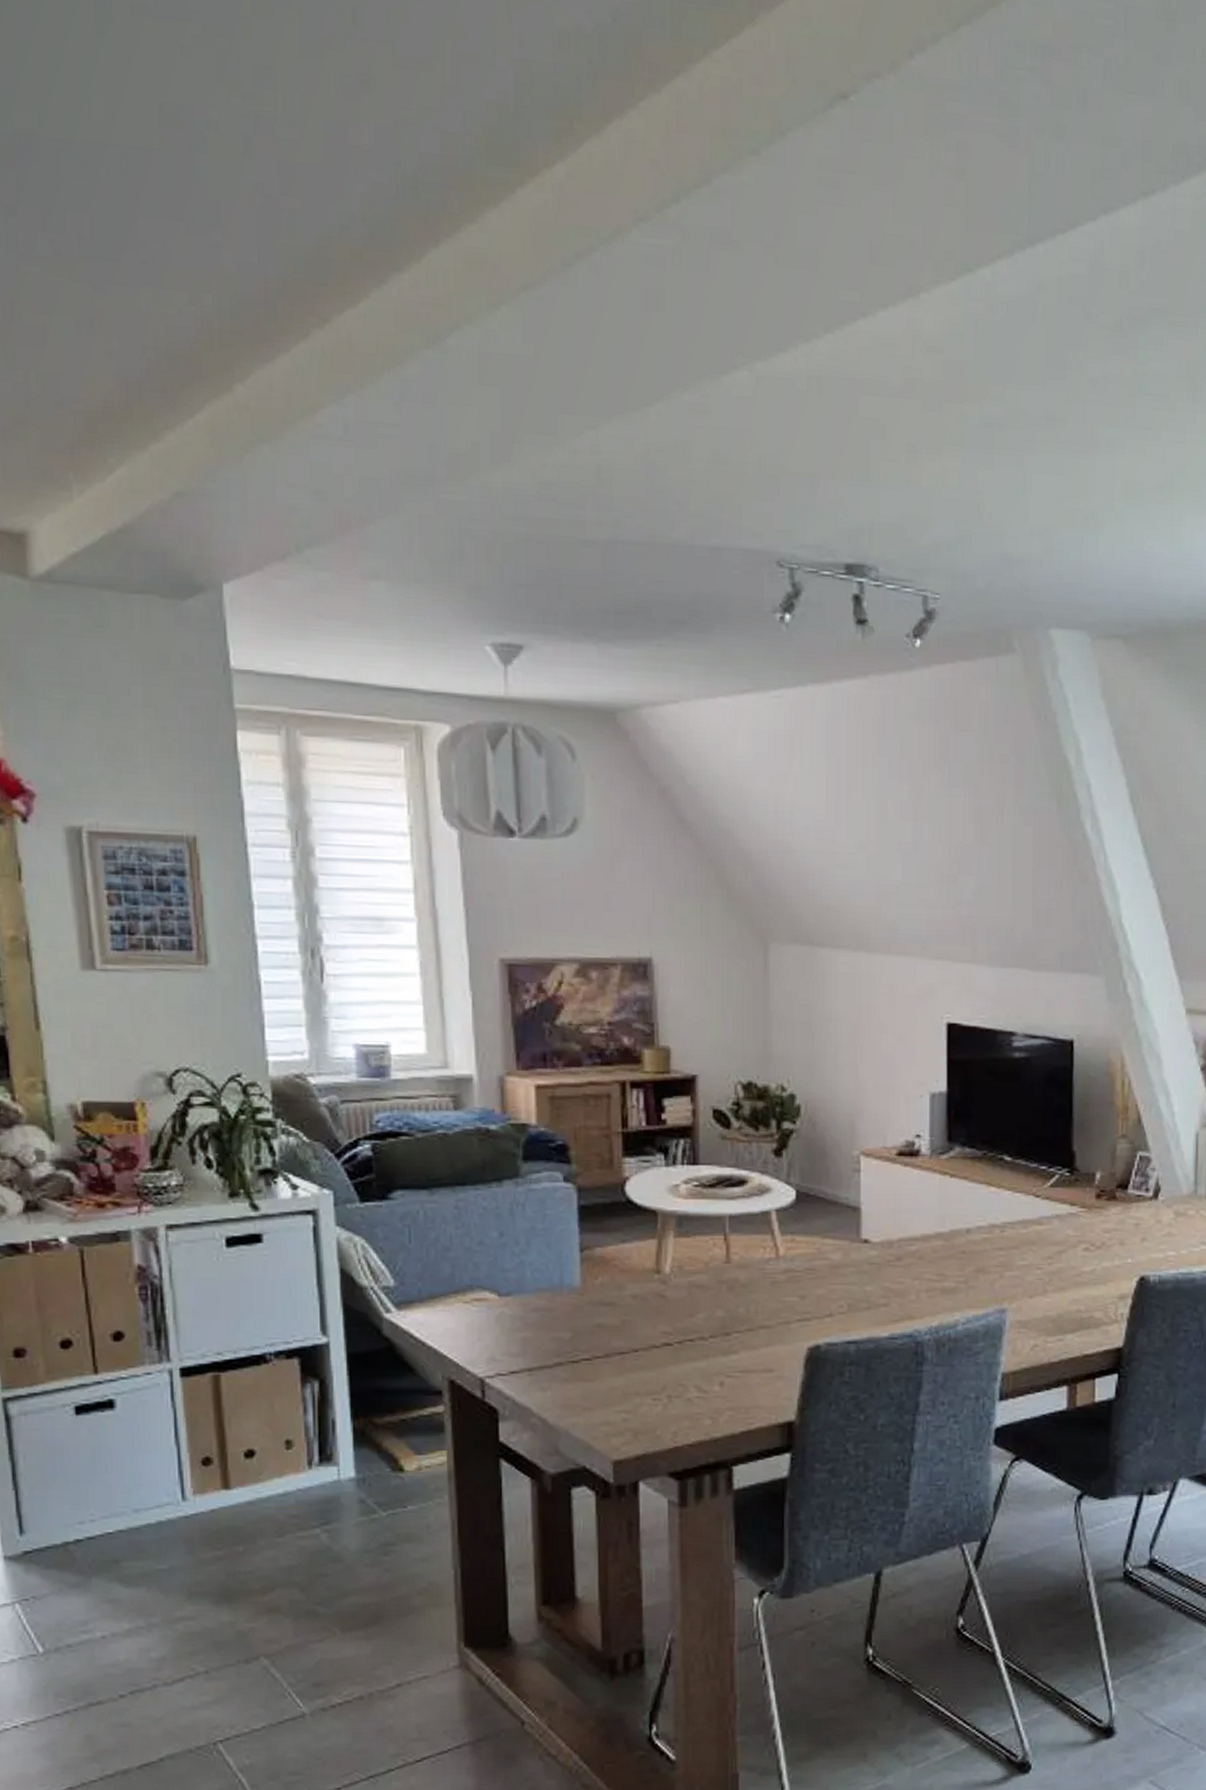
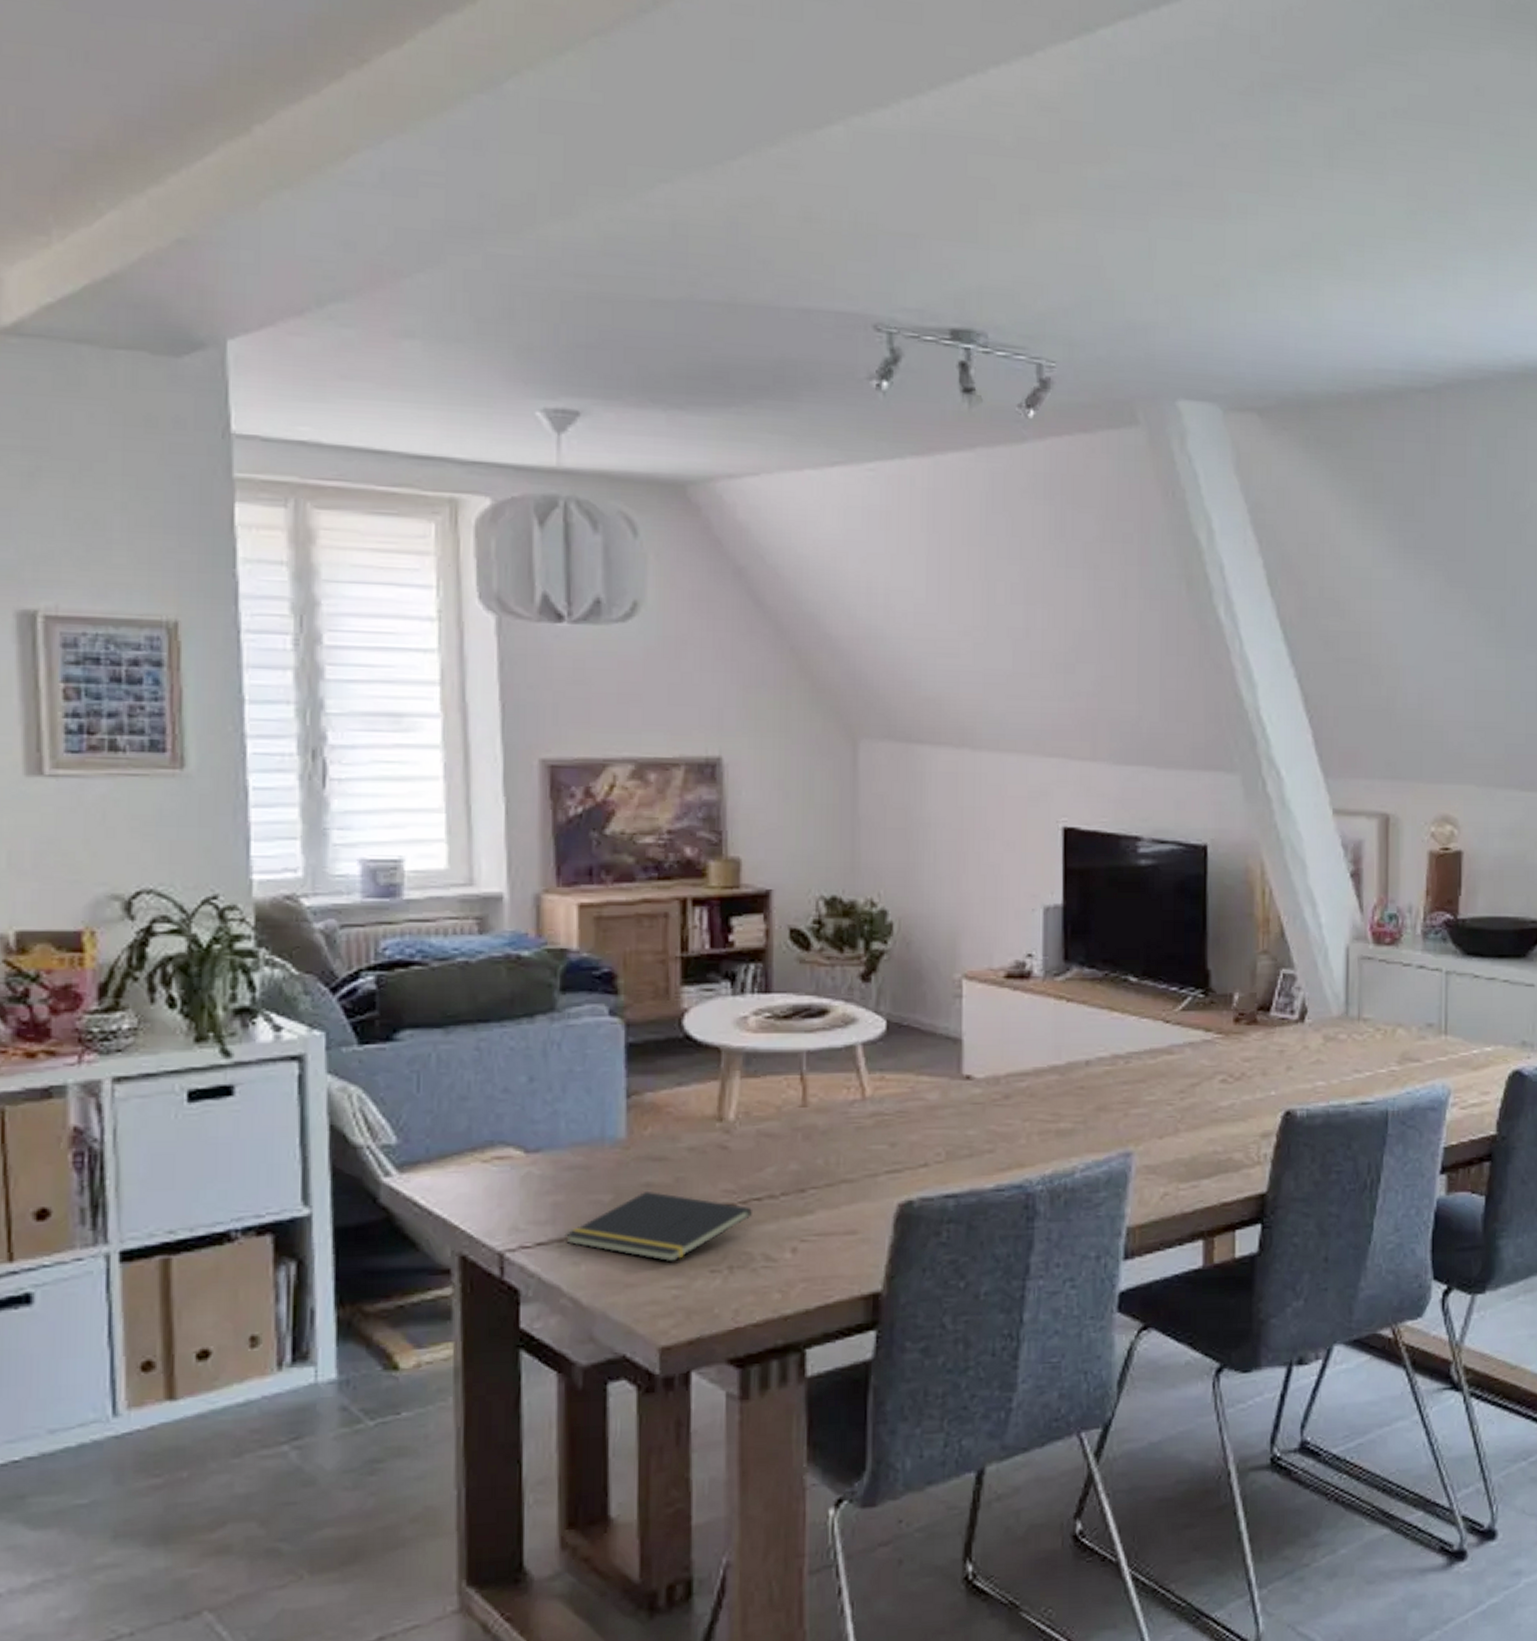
notepad: none [533,1331,686,1391] -> present [564,1192,752,1263]

